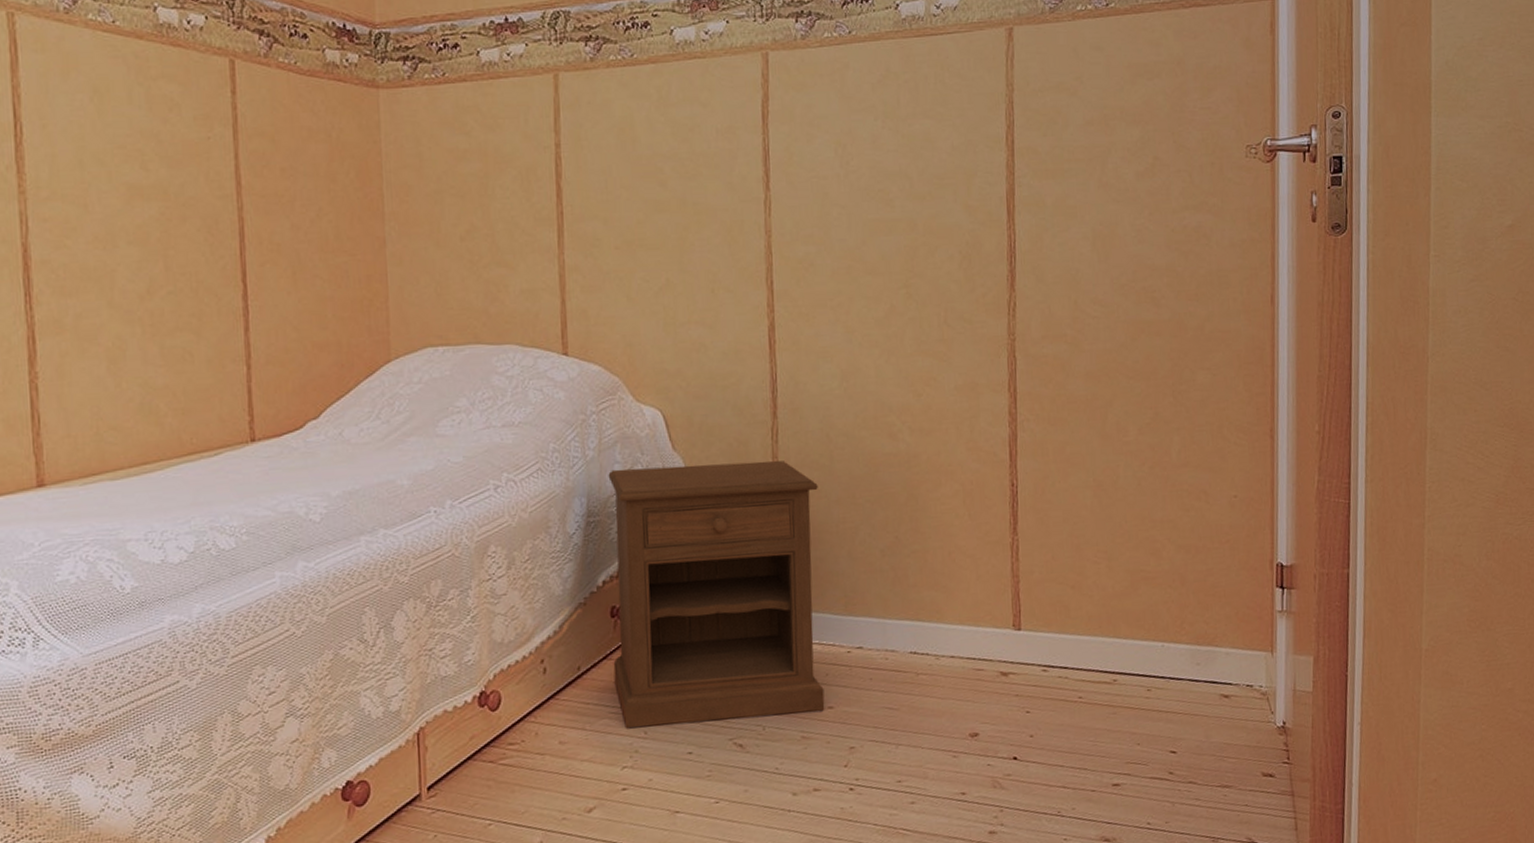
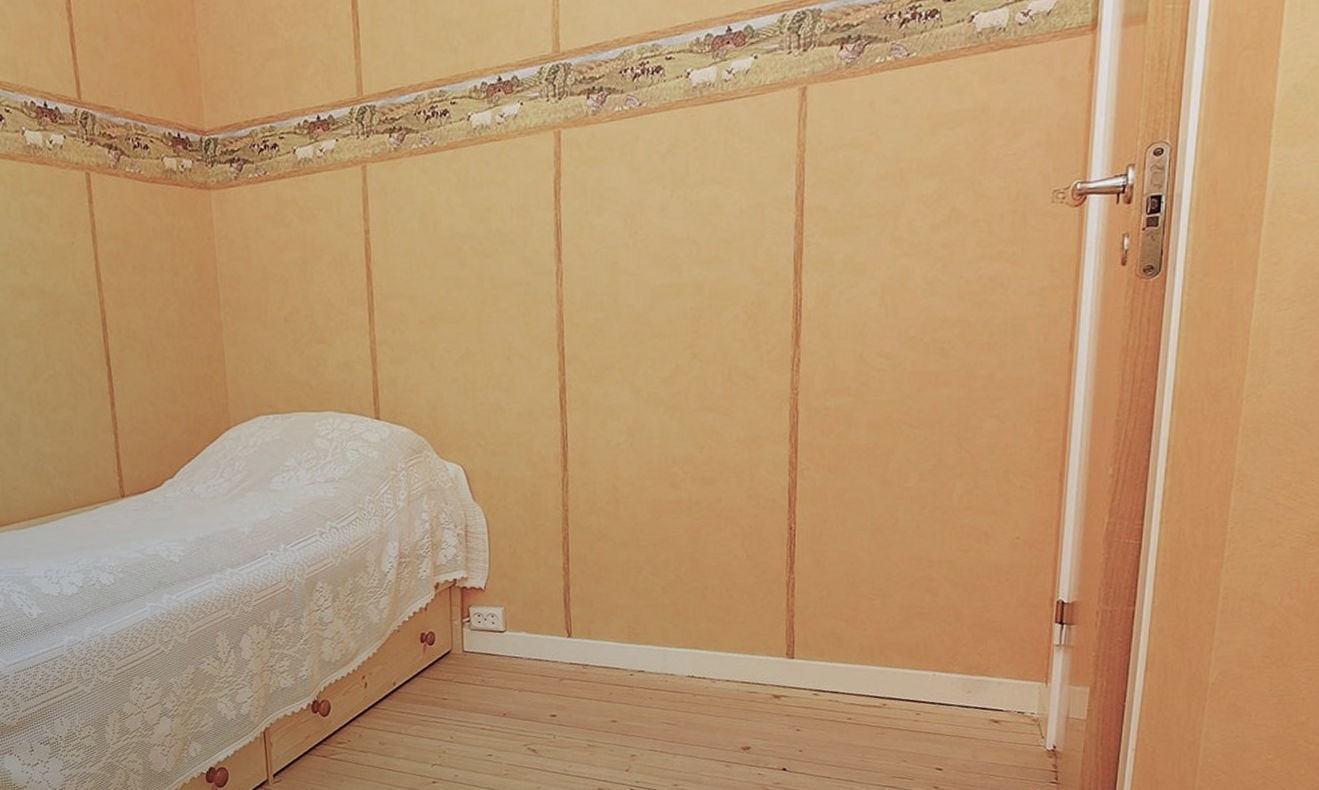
nightstand: present [608,461,825,729] -> none [416,509,609,734]

